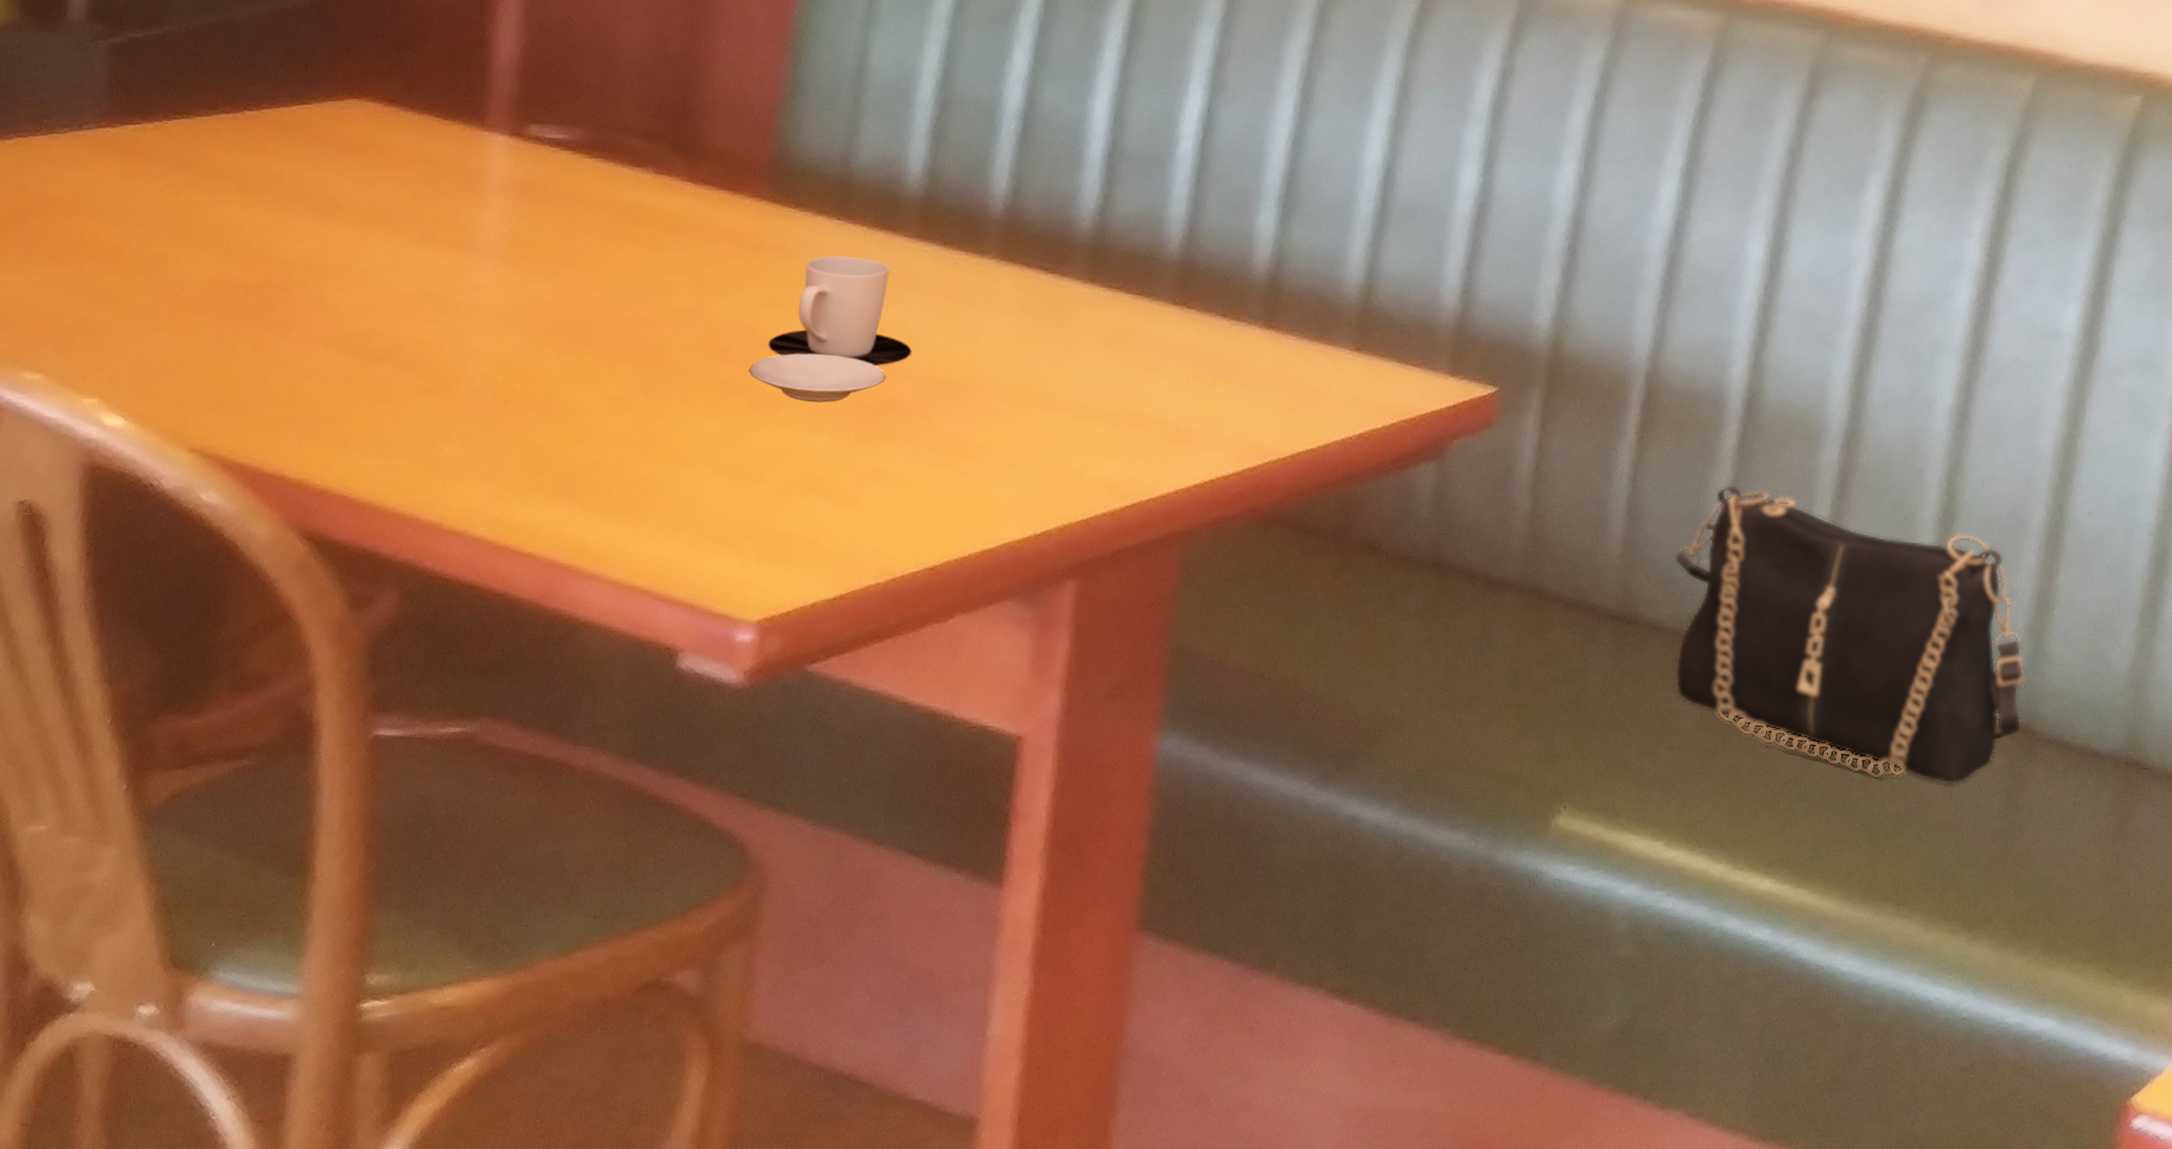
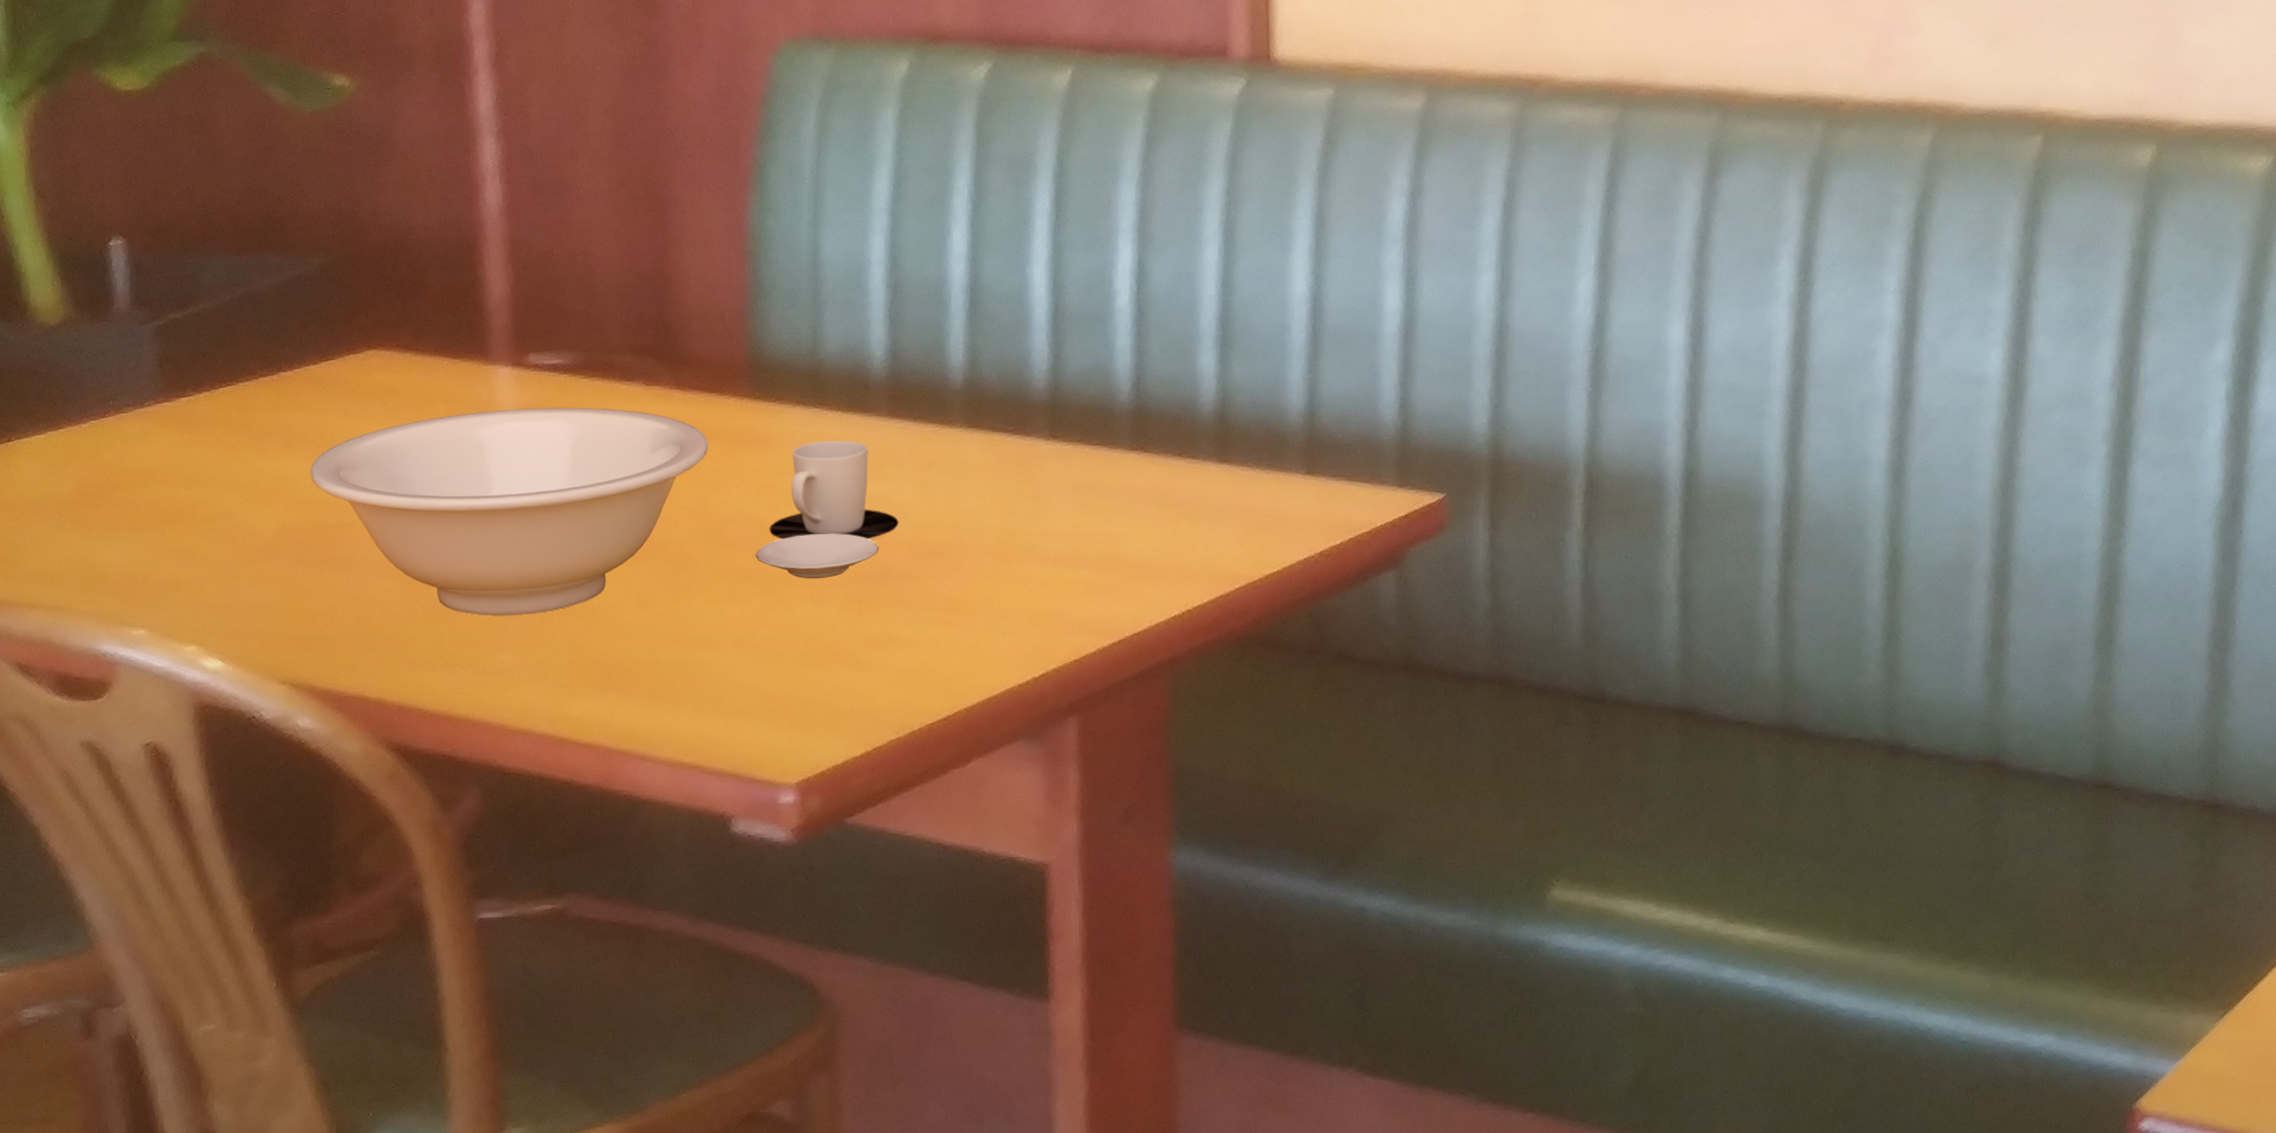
decorative bowl: none [261,180,715,406] -> present [310,407,708,616]
handbag: present [1674,484,2025,784] -> none [1633,560,1990,825]

